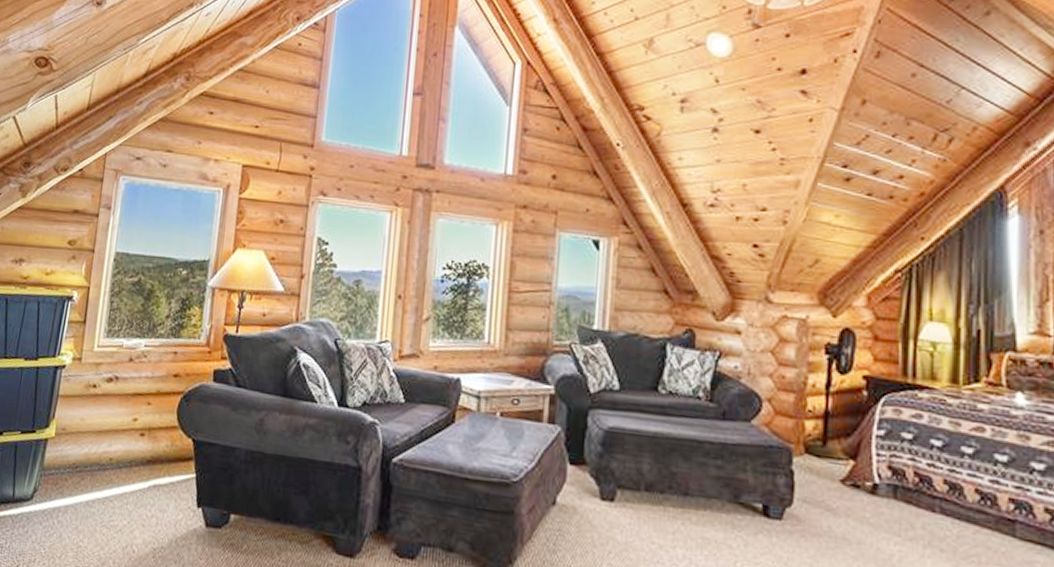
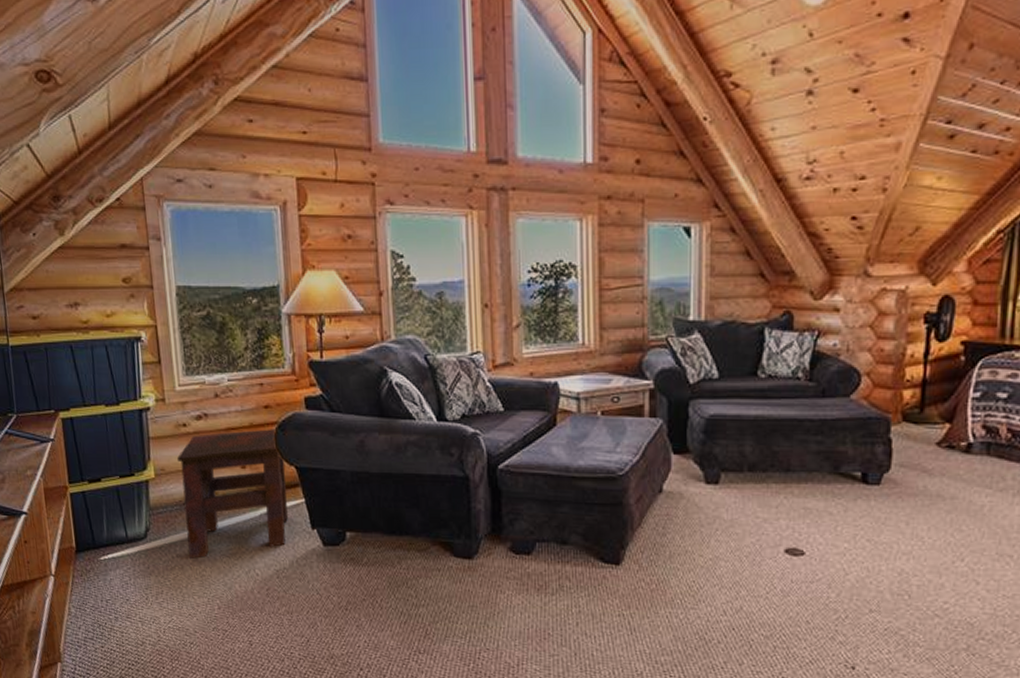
side table: none [70,397,184,527] -> present [177,428,288,559]

